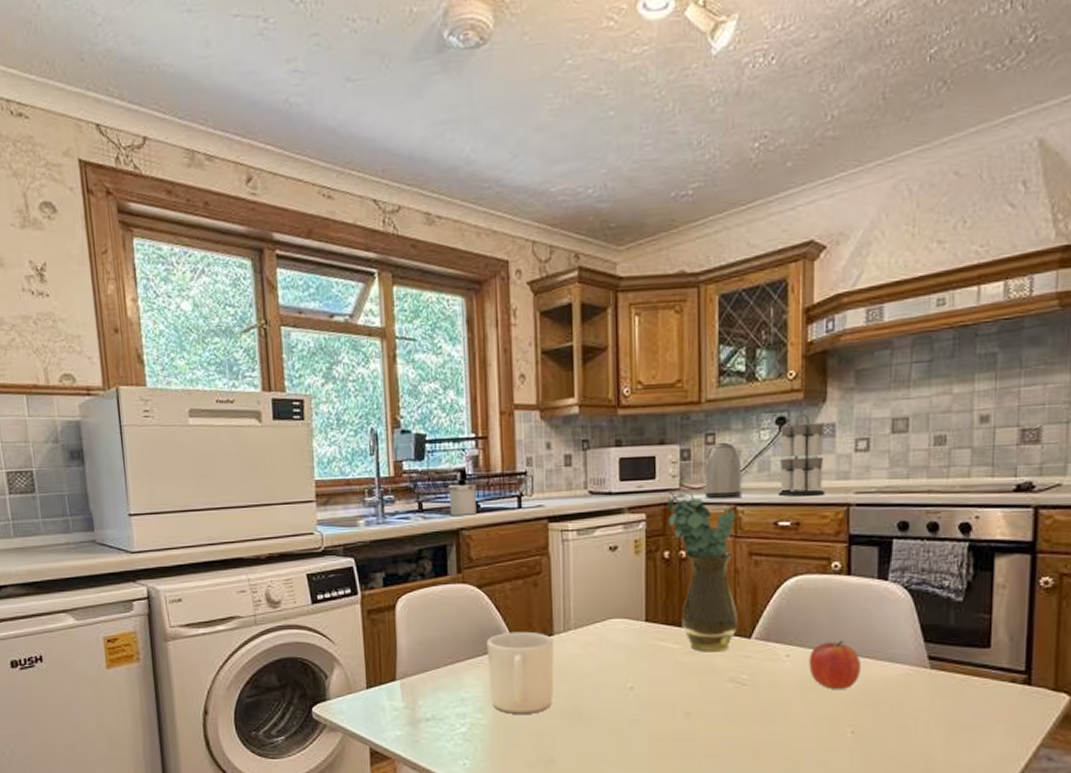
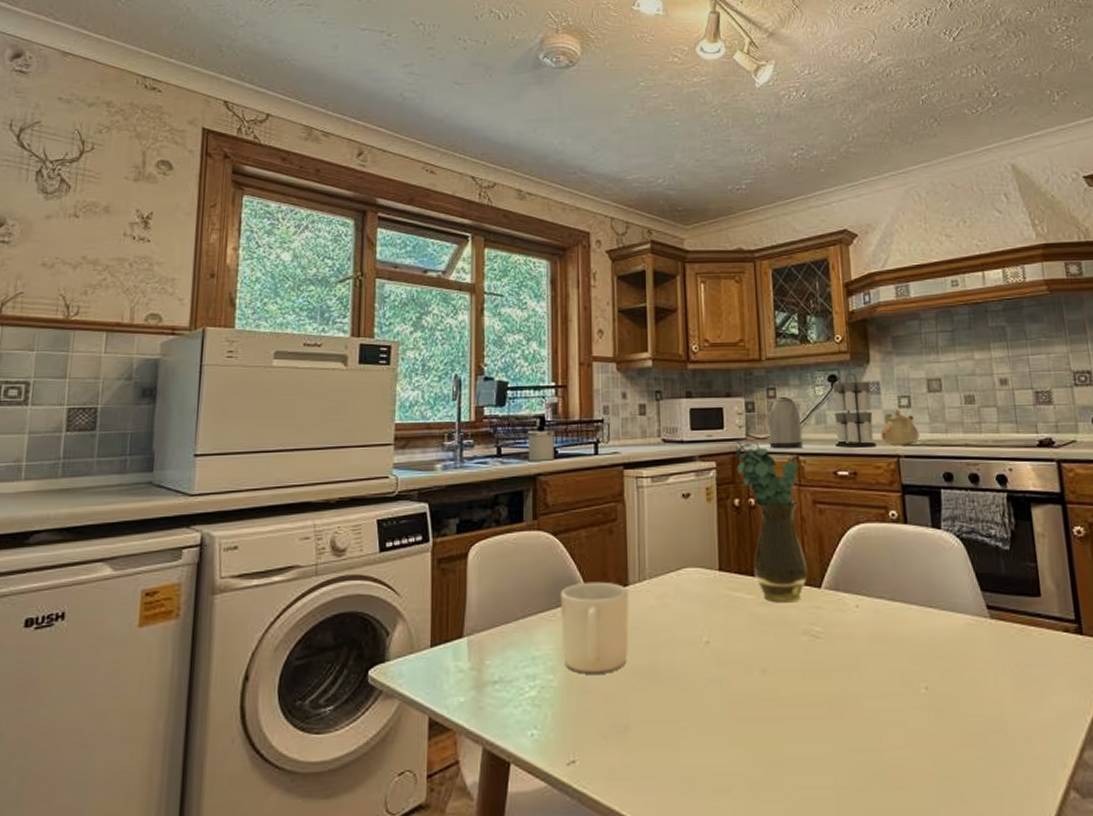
fruit: present [809,640,860,689] -> none [877,589,927,641]
teapot: none [831,453,876,494] -> present [881,409,920,446]

